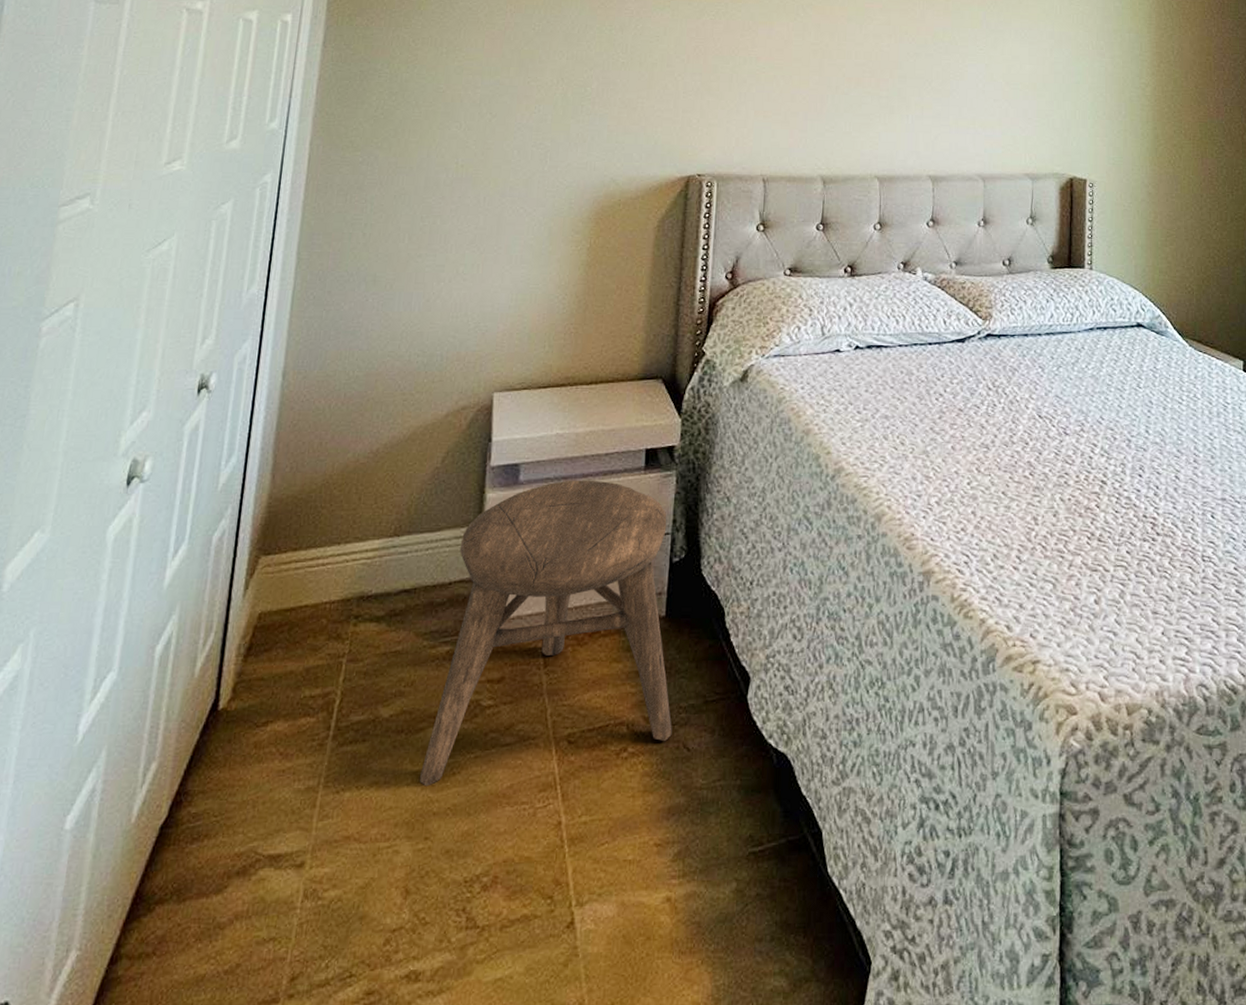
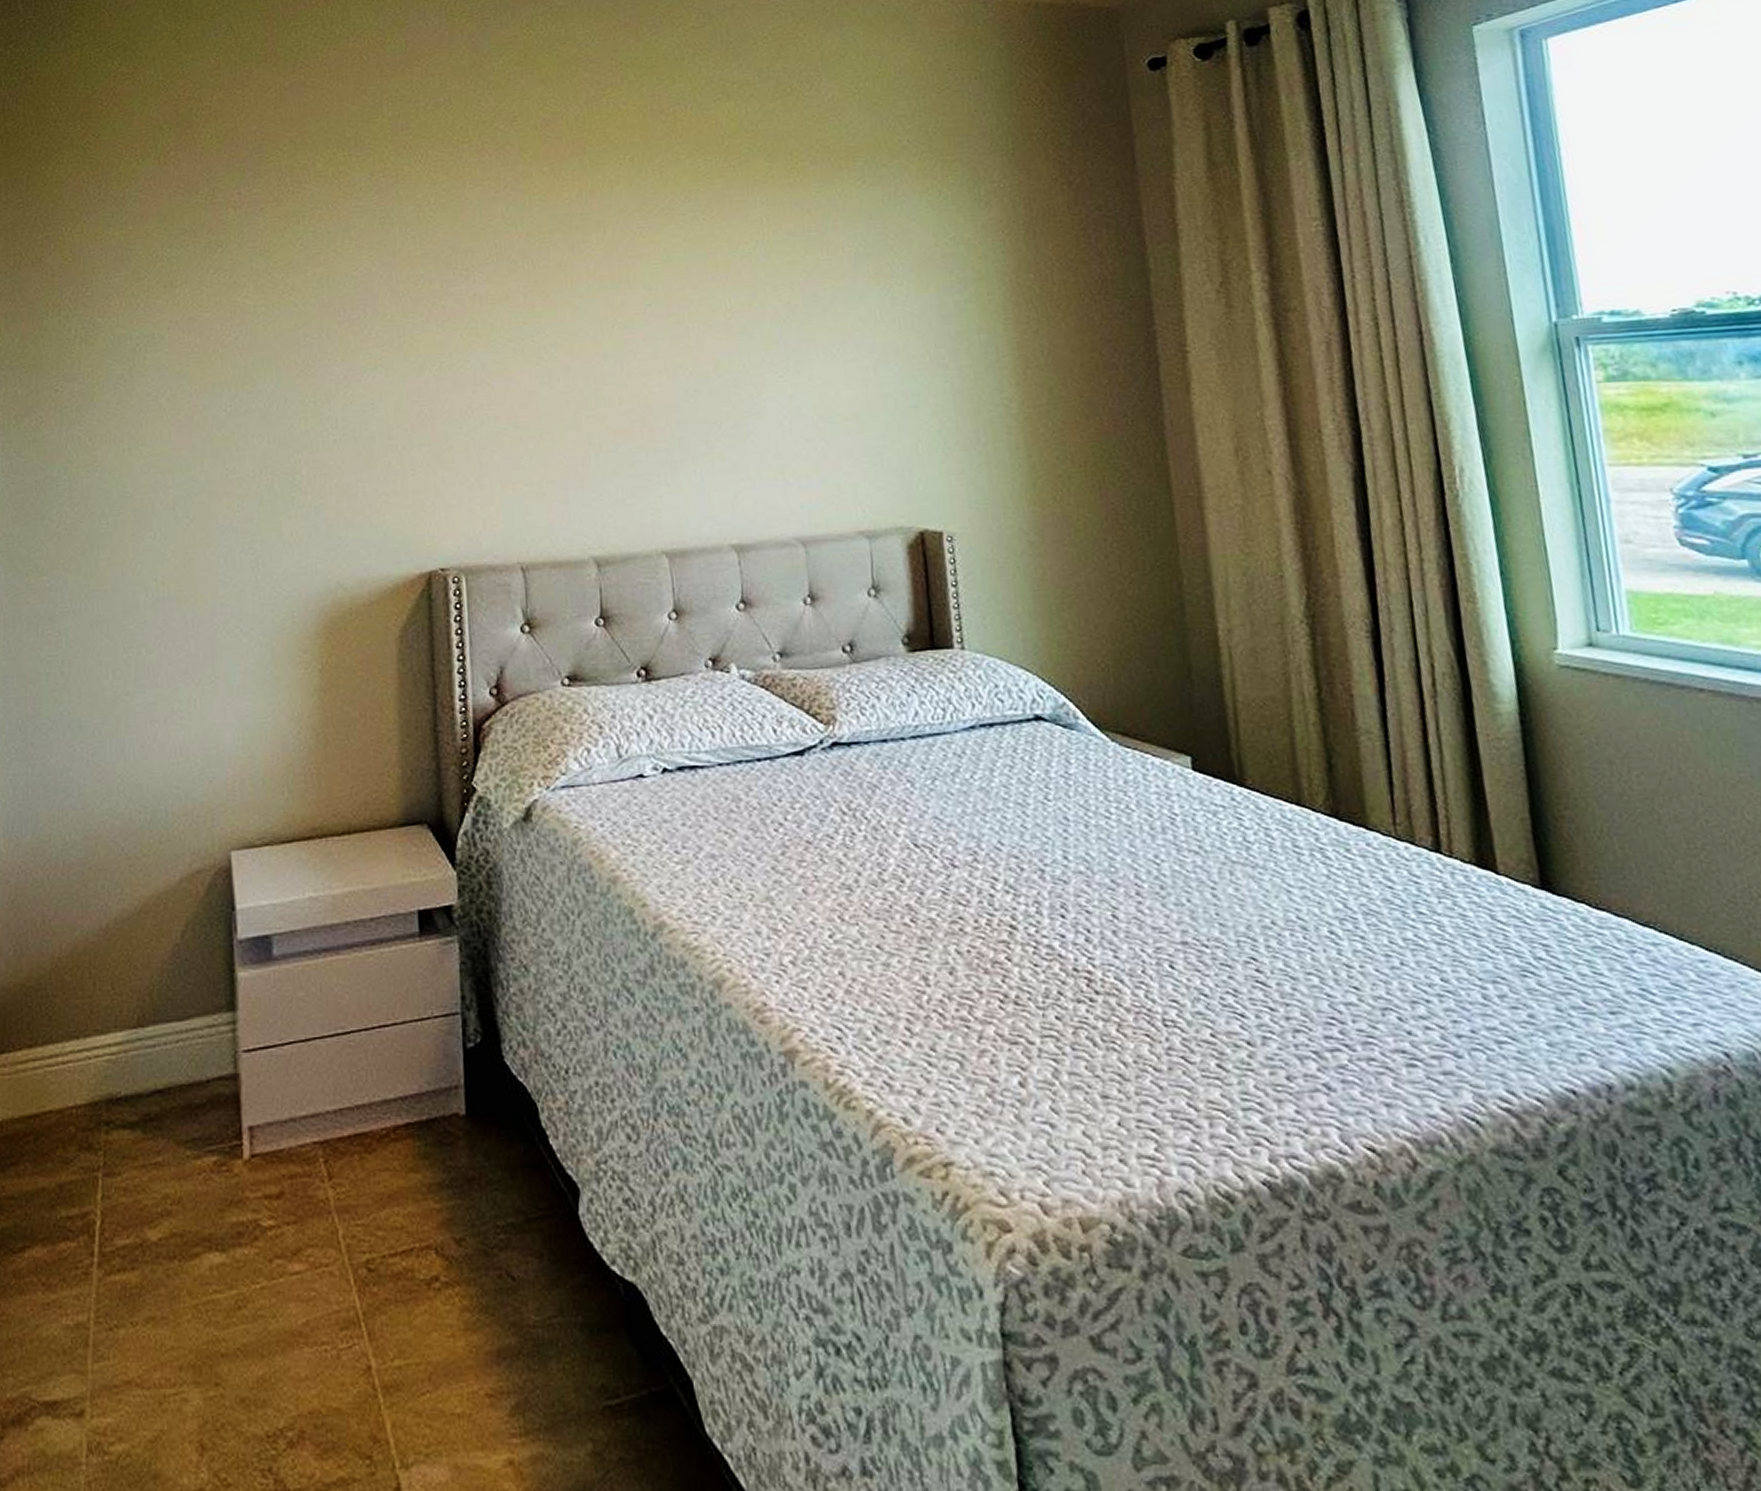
stool: present [419,480,672,787] -> none [200,951,491,1323]

